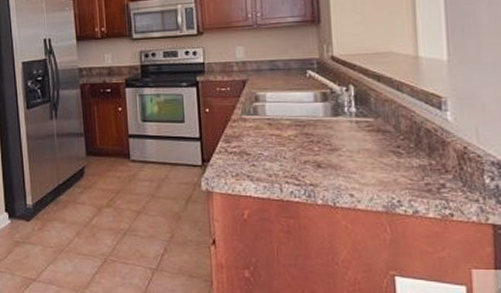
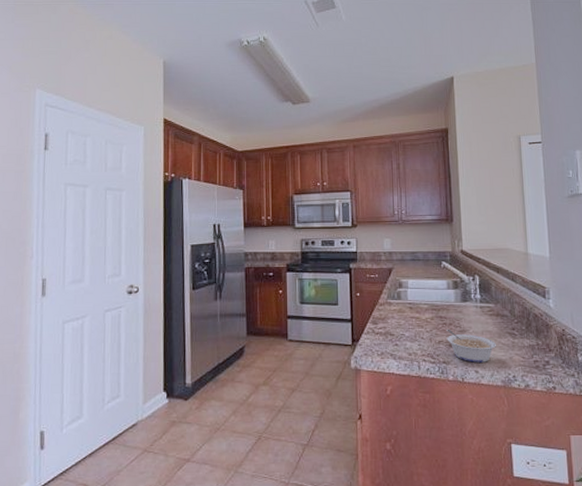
legume: none [314,147,376,185] -> present [447,329,496,363]

